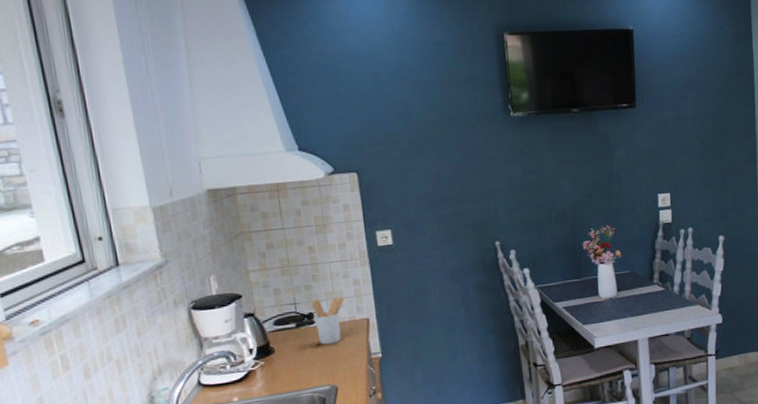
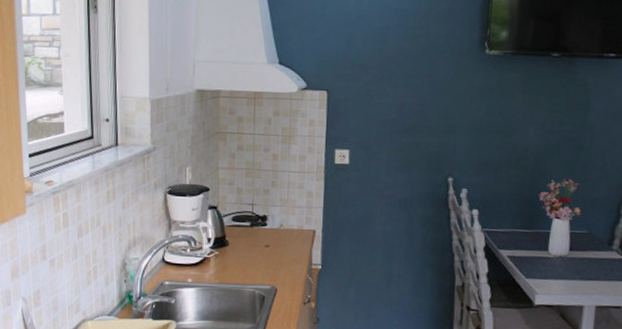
utensil holder: present [312,296,345,345] -> none [267,204,297,248]

